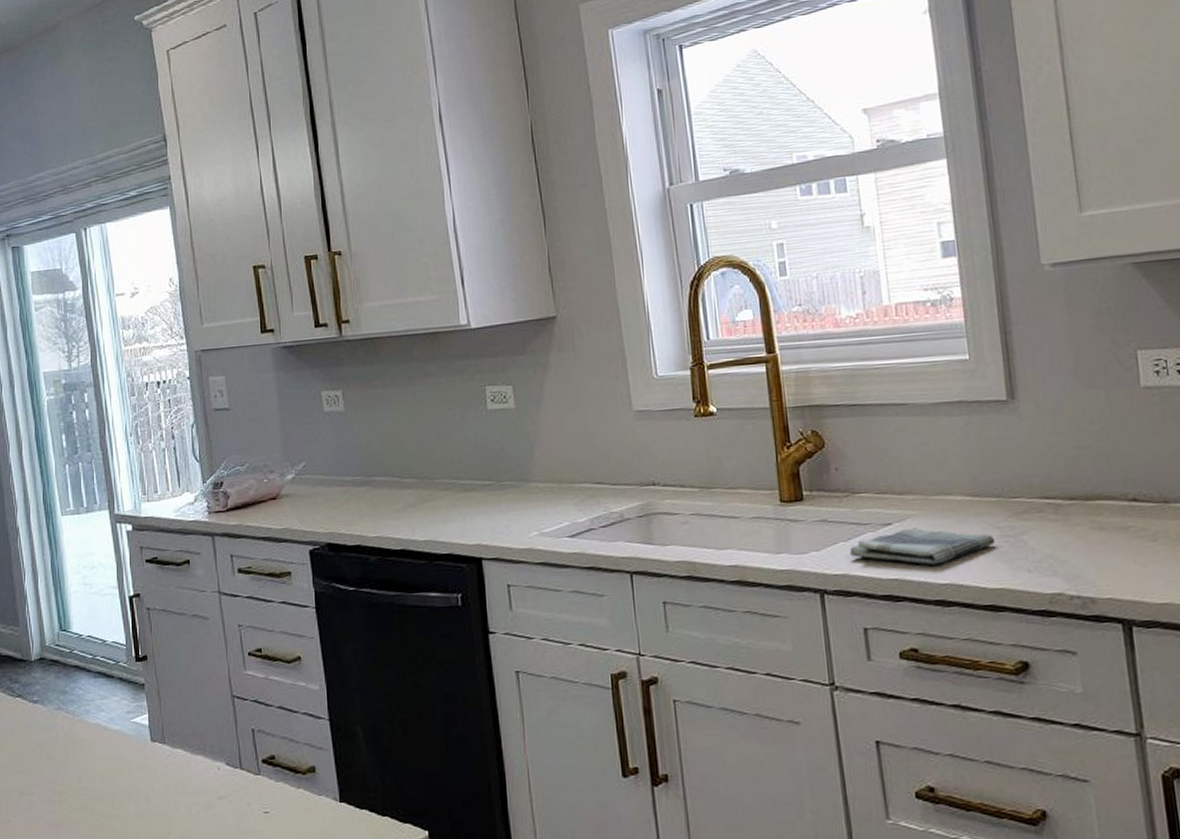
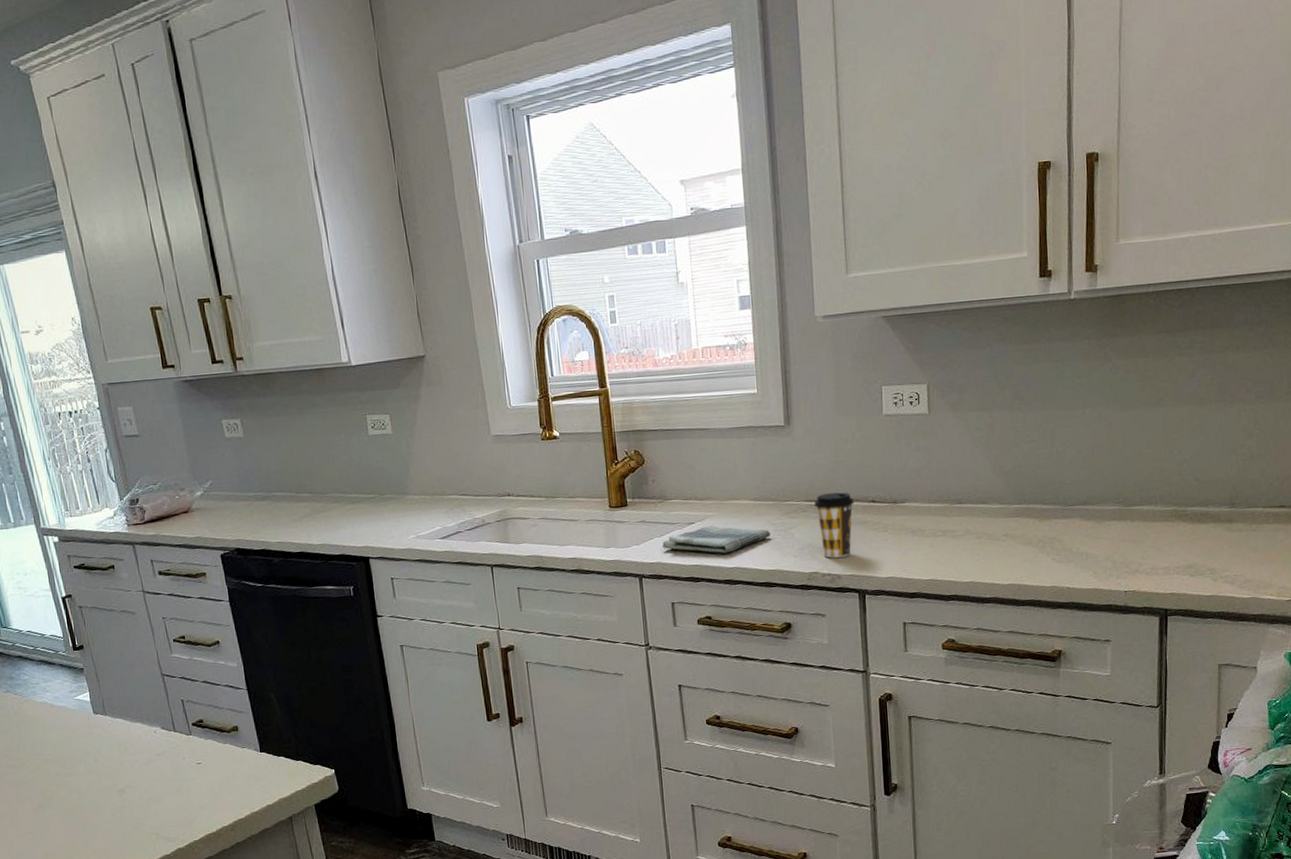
coffee cup: none [1052,487,1109,575] -> present [814,492,854,558]

